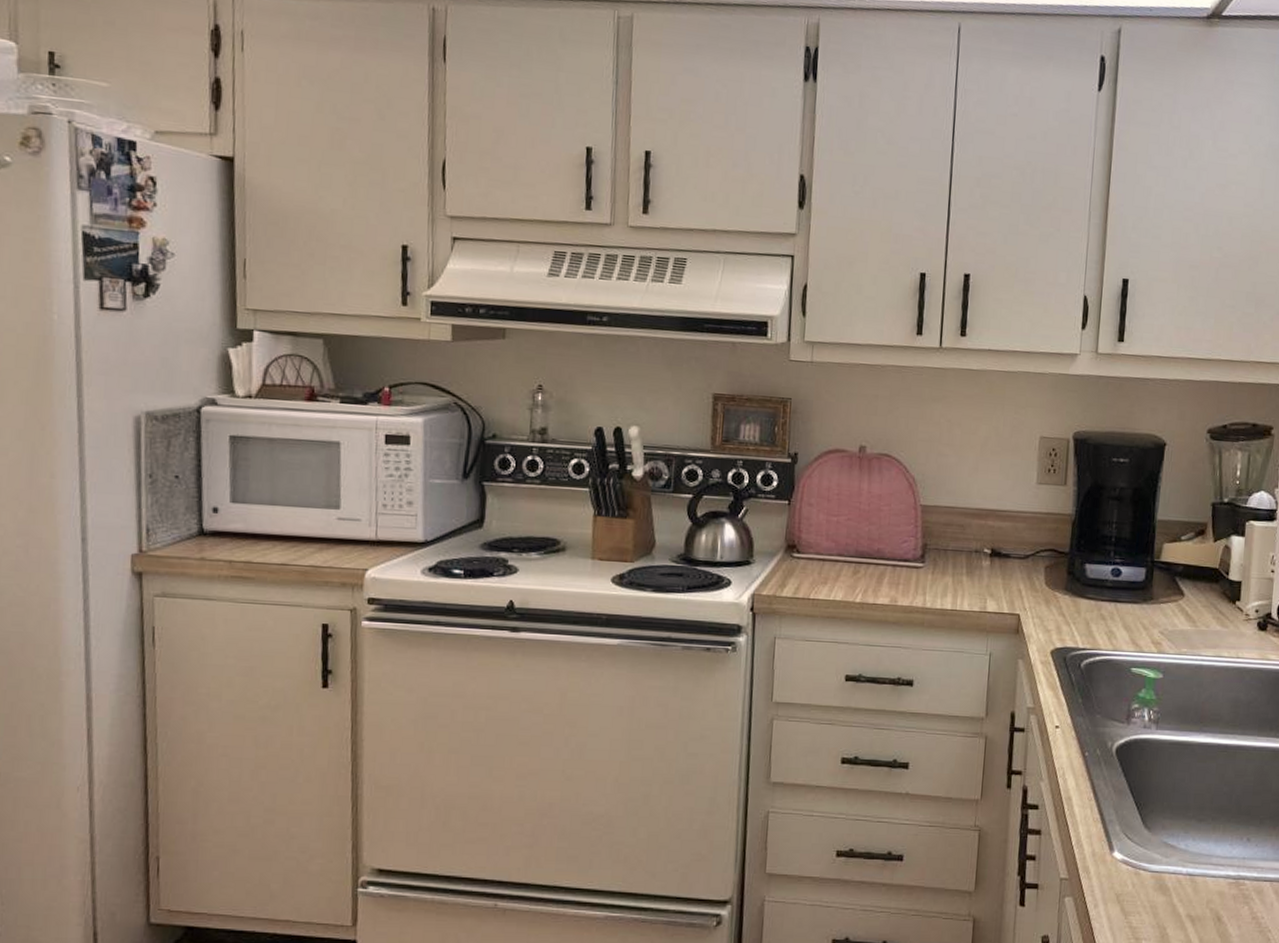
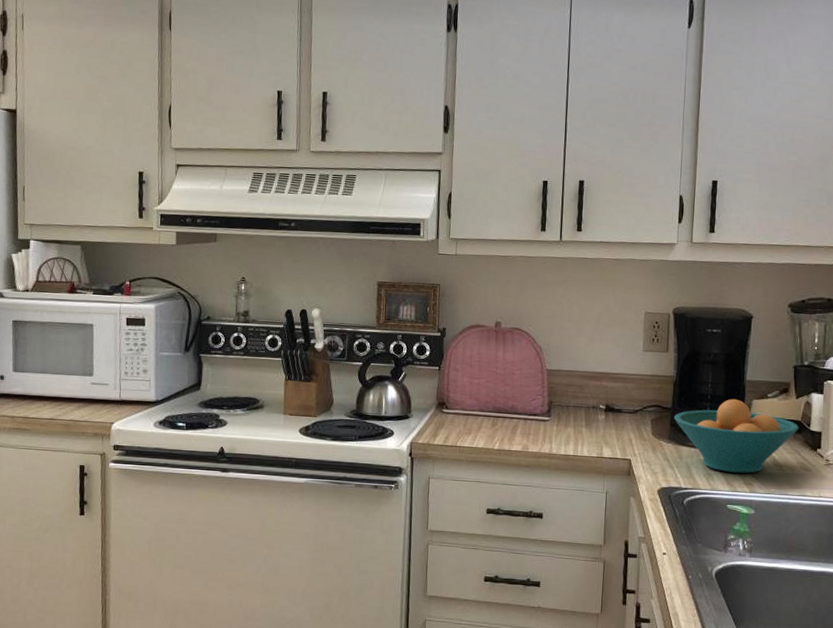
fruit bowl: none [1071,541,1216,631] -> present [674,398,799,474]

